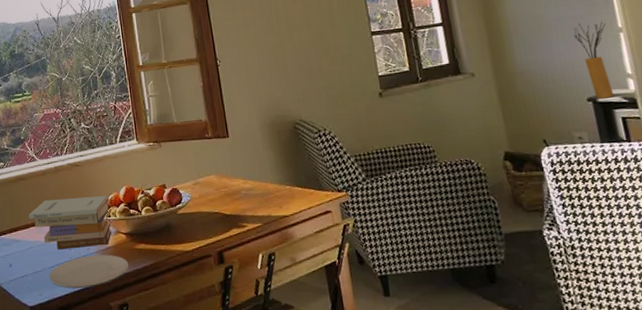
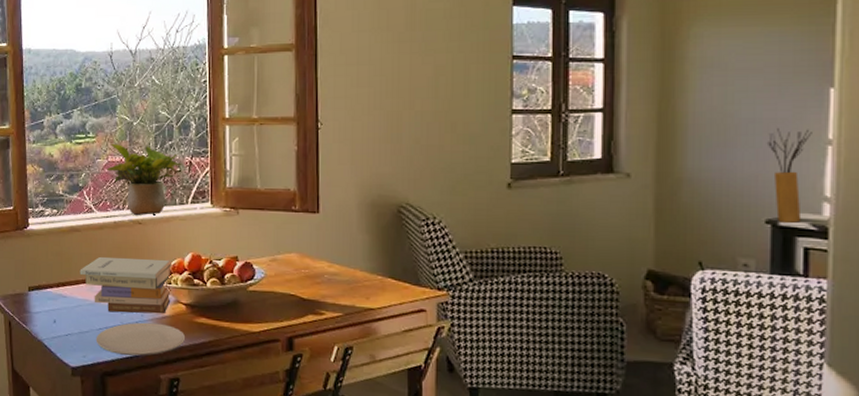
potted plant: none [43,97,108,160] -> present [106,143,182,216]

